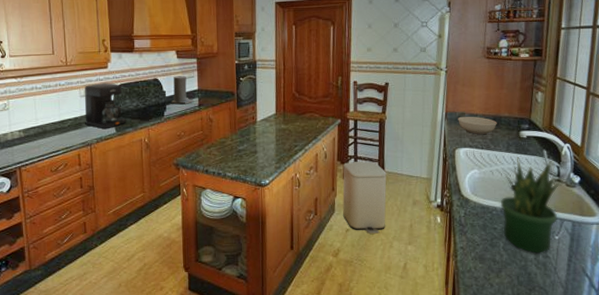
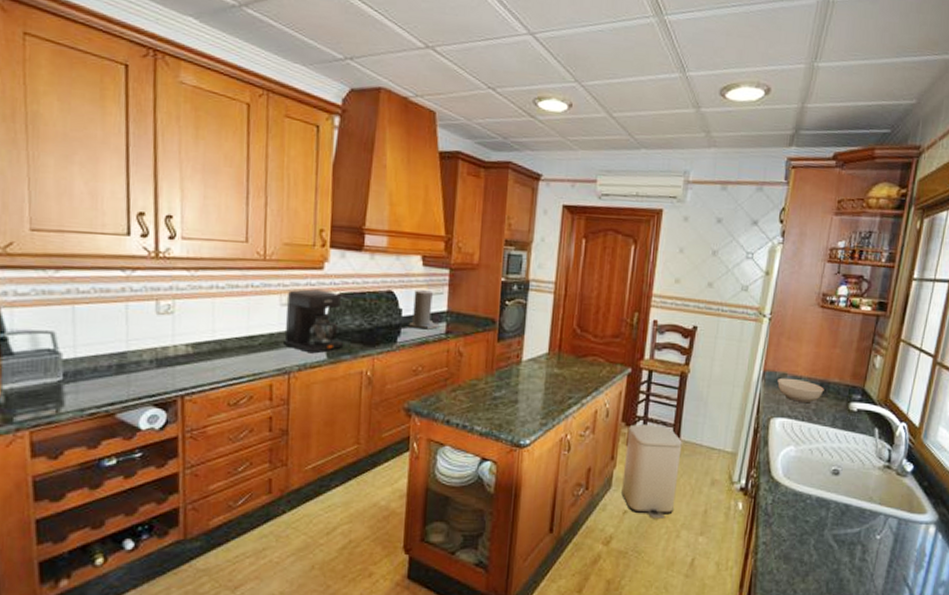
planter: present [500,157,563,254] -> none [816,434,894,555]

